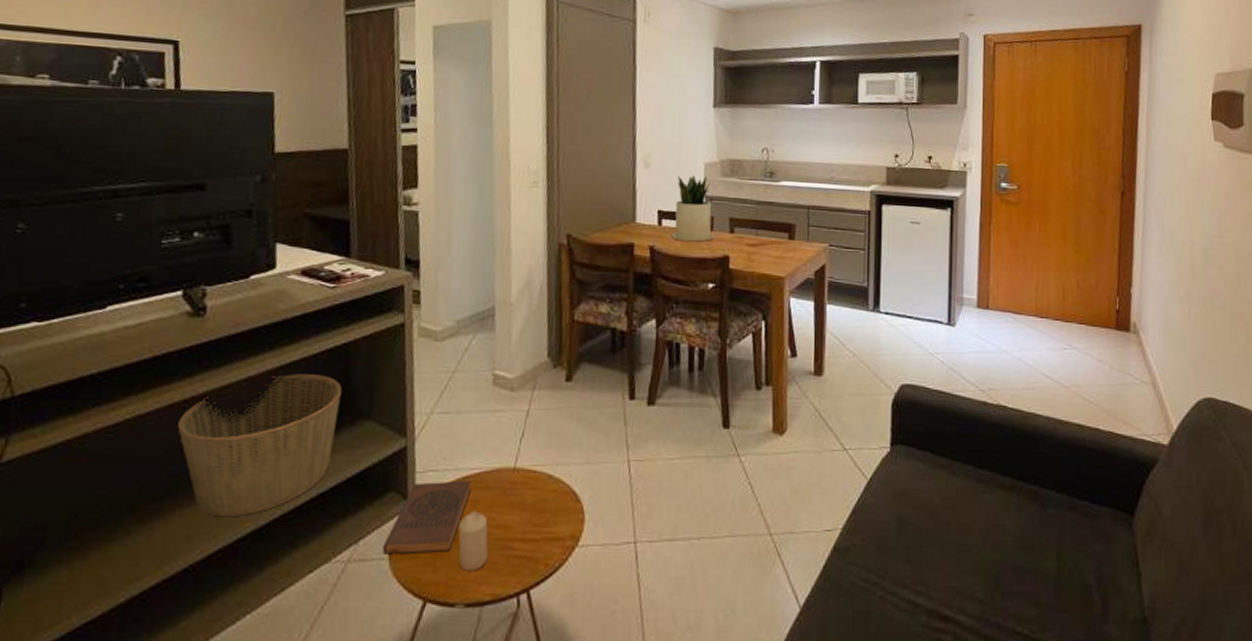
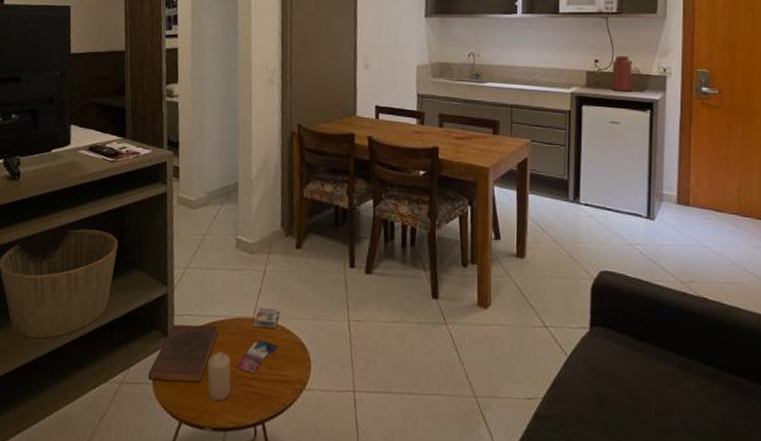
magazine: none [494,453,548,533] -> present [236,307,281,373]
planter: present [671,175,715,243] -> none [386,76,426,135]
vase: none [912,149,933,189] -> present [611,55,633,92]

